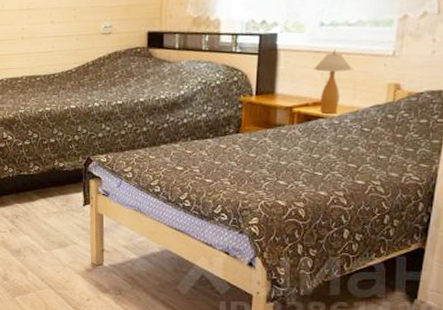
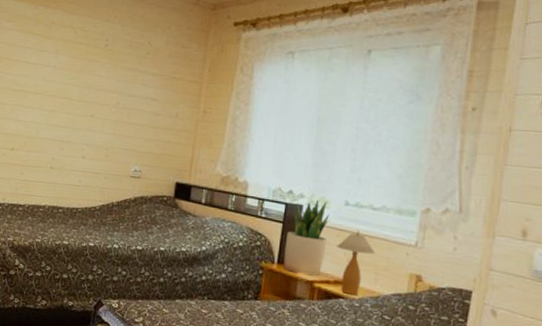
planter: none [262,25,306,102] -> present [283,199,330,276]

